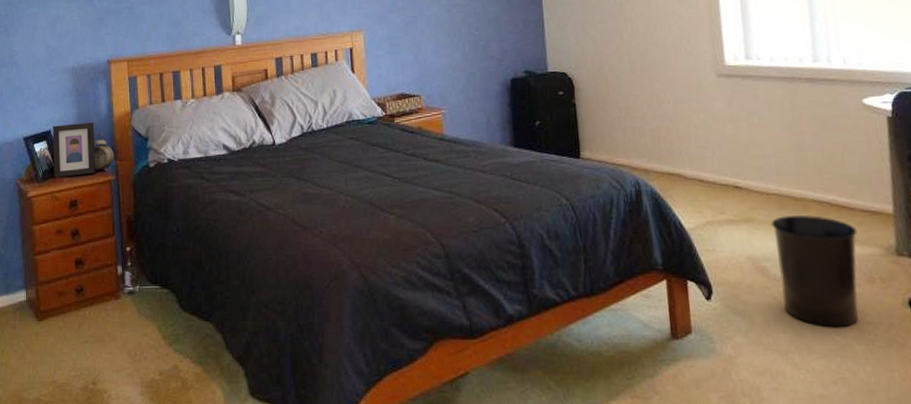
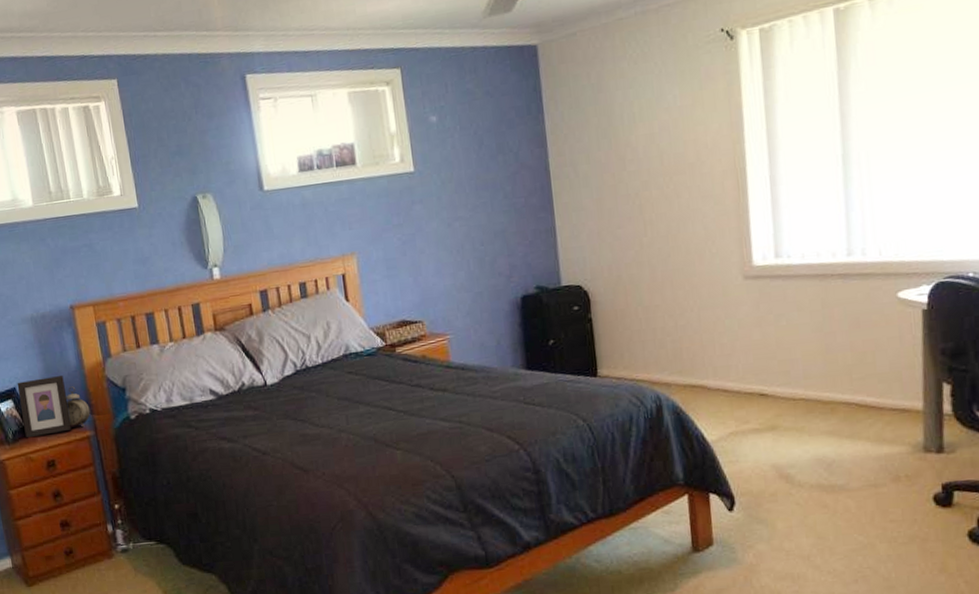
waste bin: present [771,215,859,328] -> none [797,418,885,528]

